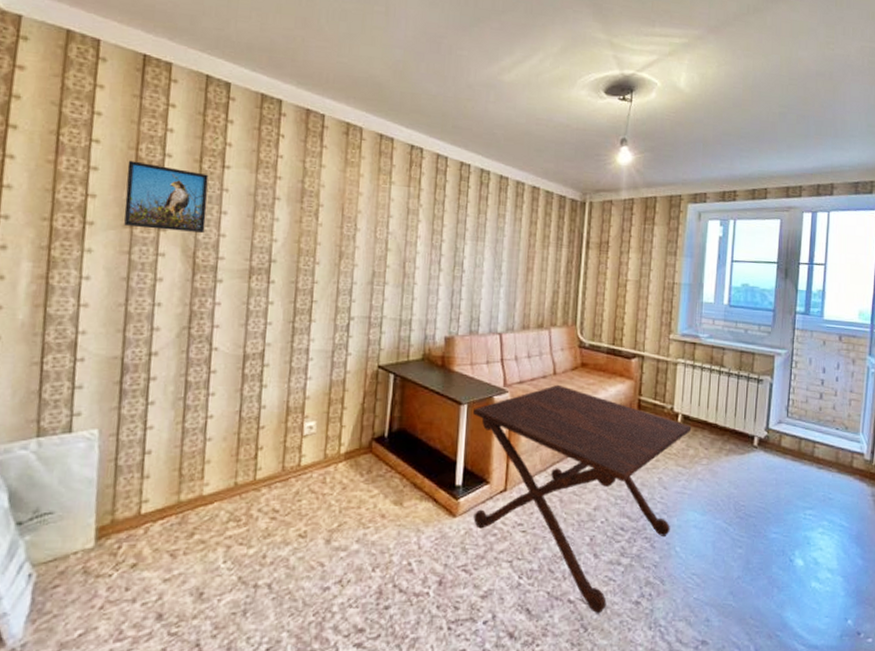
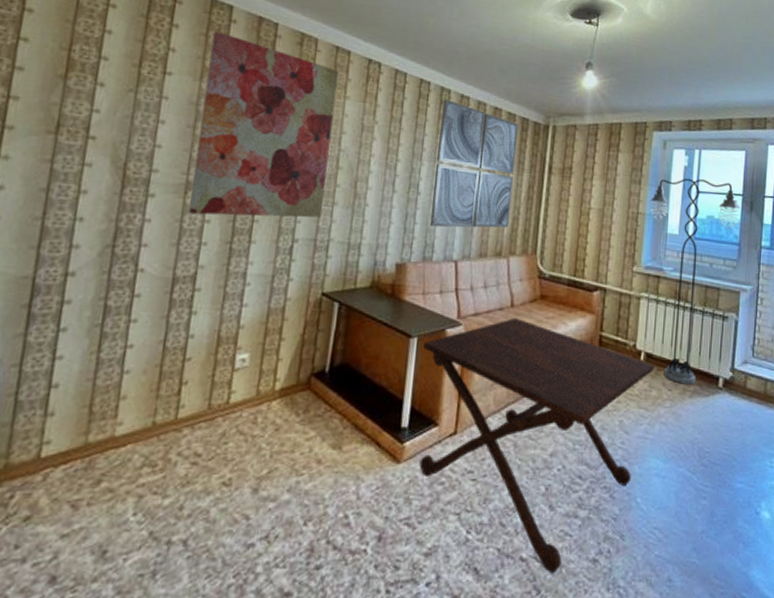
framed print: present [124,160,209,233] -> none [48,61,148,143]
wall art: none [253,124,384,297] -> present [188,30,339,218]
wall art: none [474,181,557,303] -> present [429,99,519,228]
floor lamp: none [685,248,775,444] -> present [649,178,740,385]

